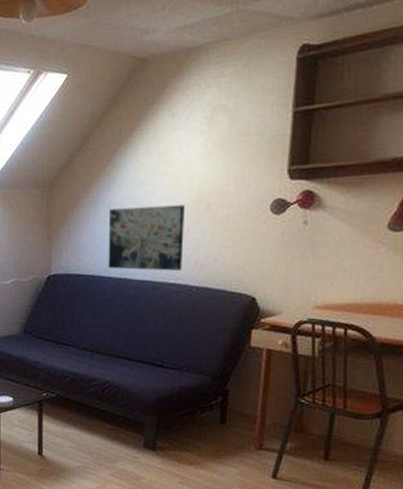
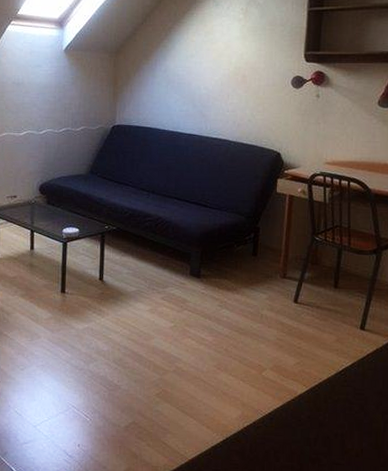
wall art: present [108,204,185,271] -> none [163,75,225,128]

